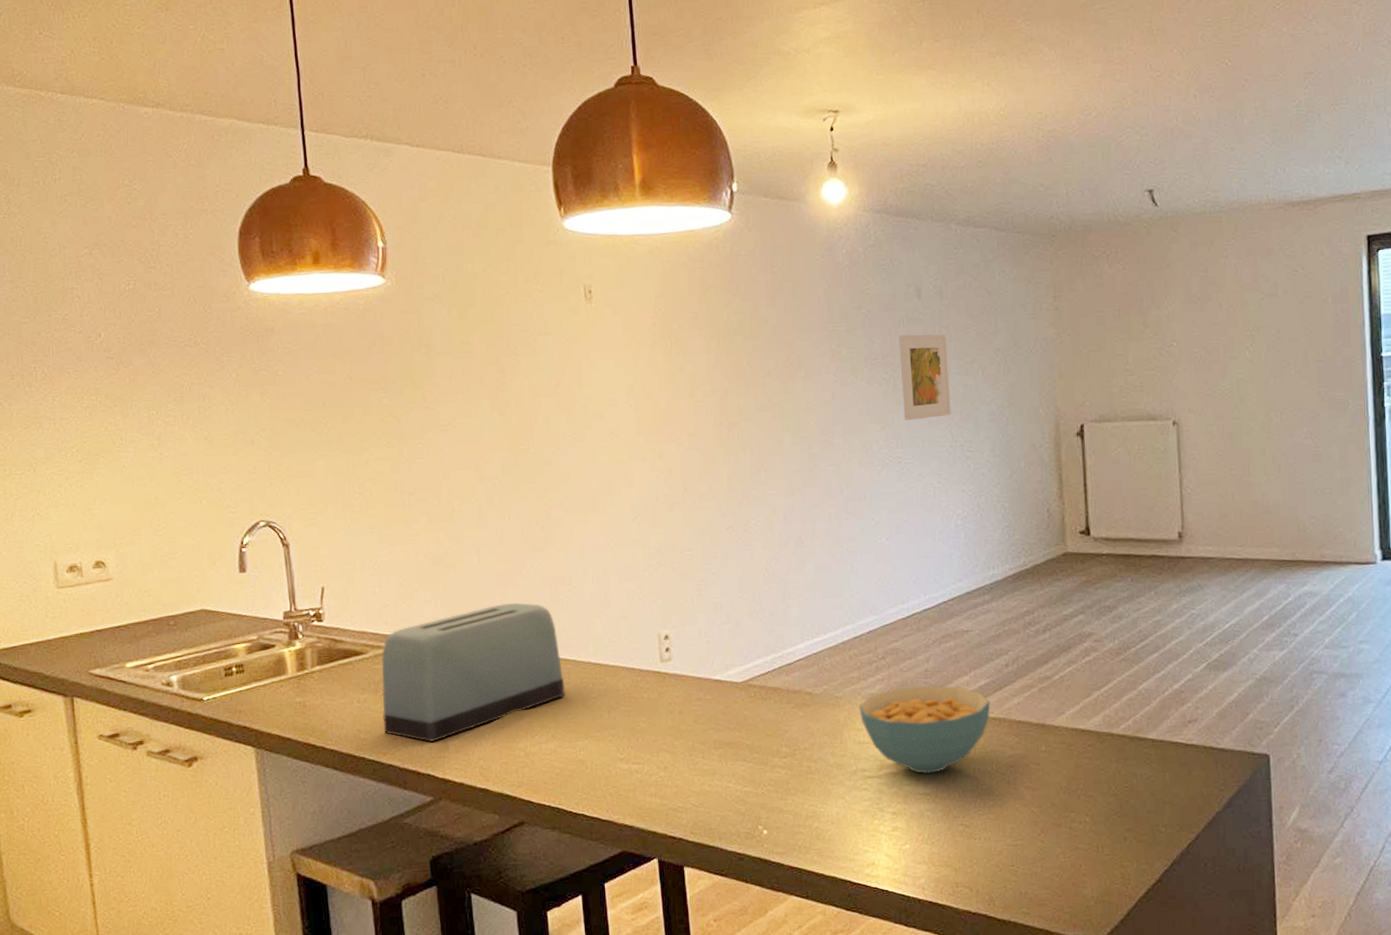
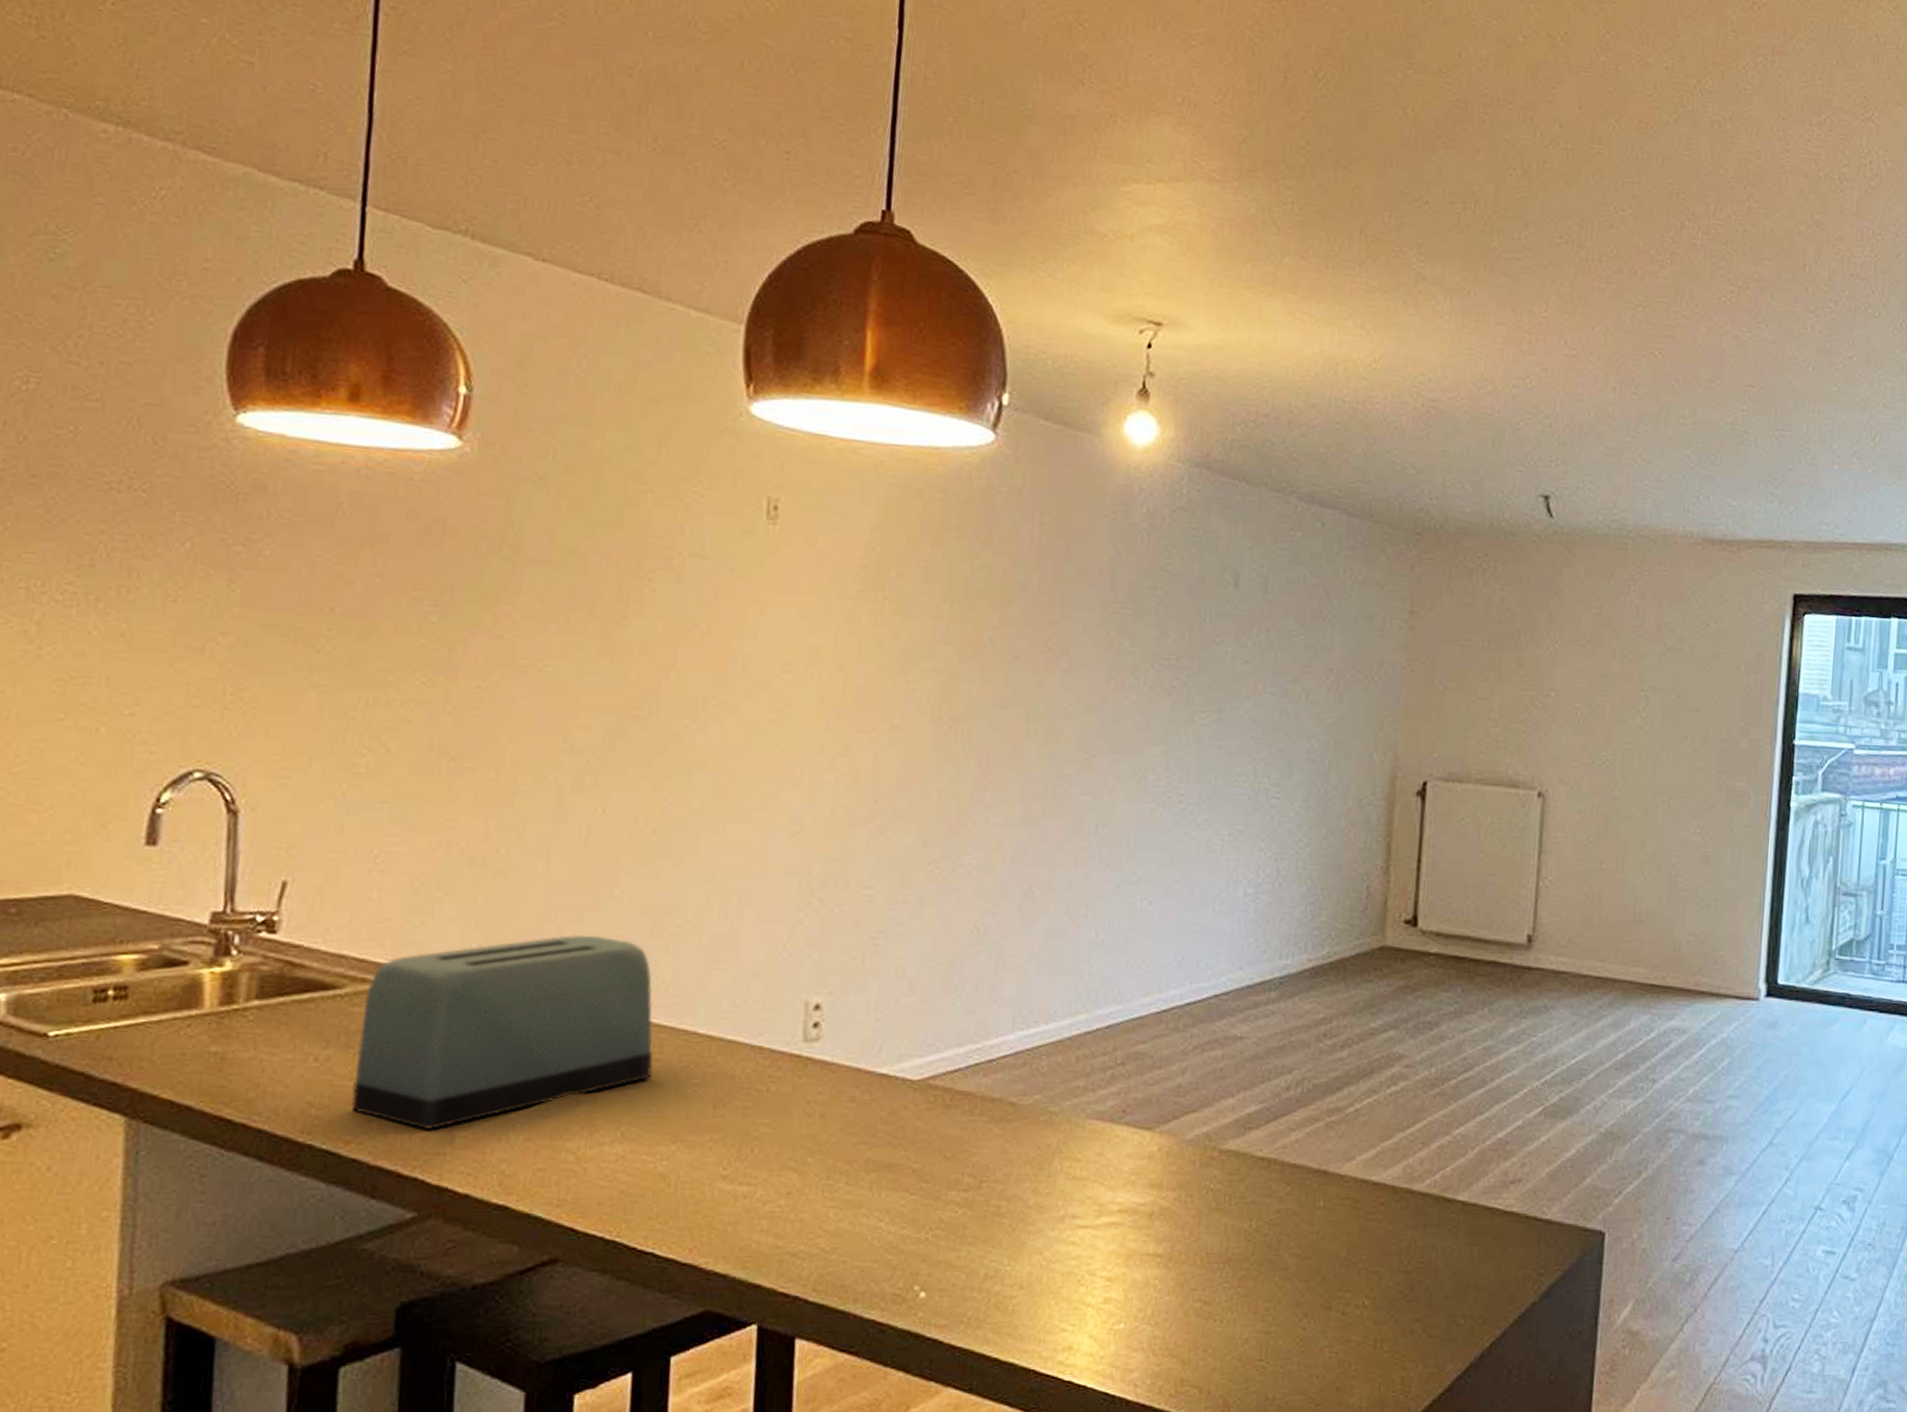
cereal bowl: present [859,685,991,774] -> none [1080,1105,1260,1228]
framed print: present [899,334,951,421] -> none [1195,632,1265,748]

